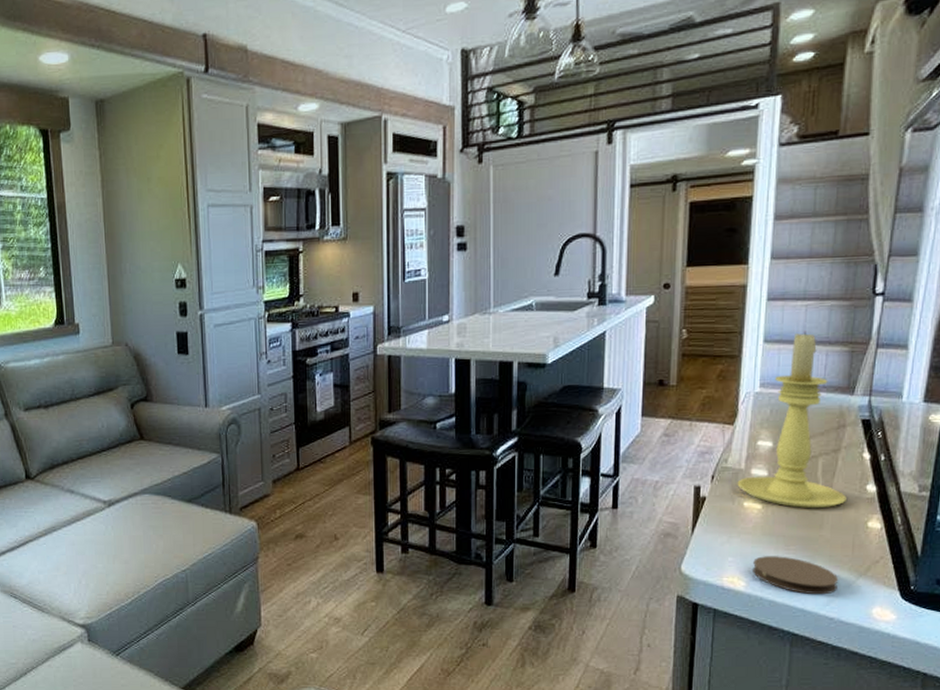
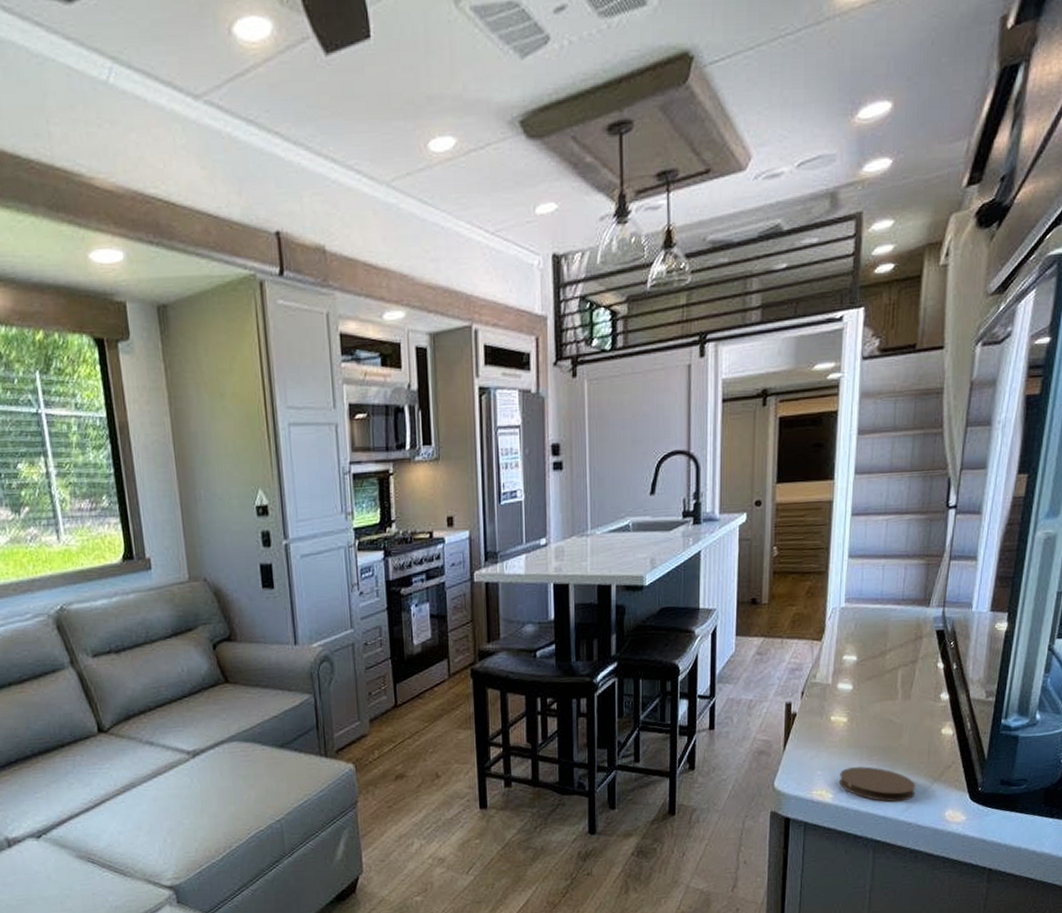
candle holder: present [737,331,846,509] -> none [825,545,923,720]

